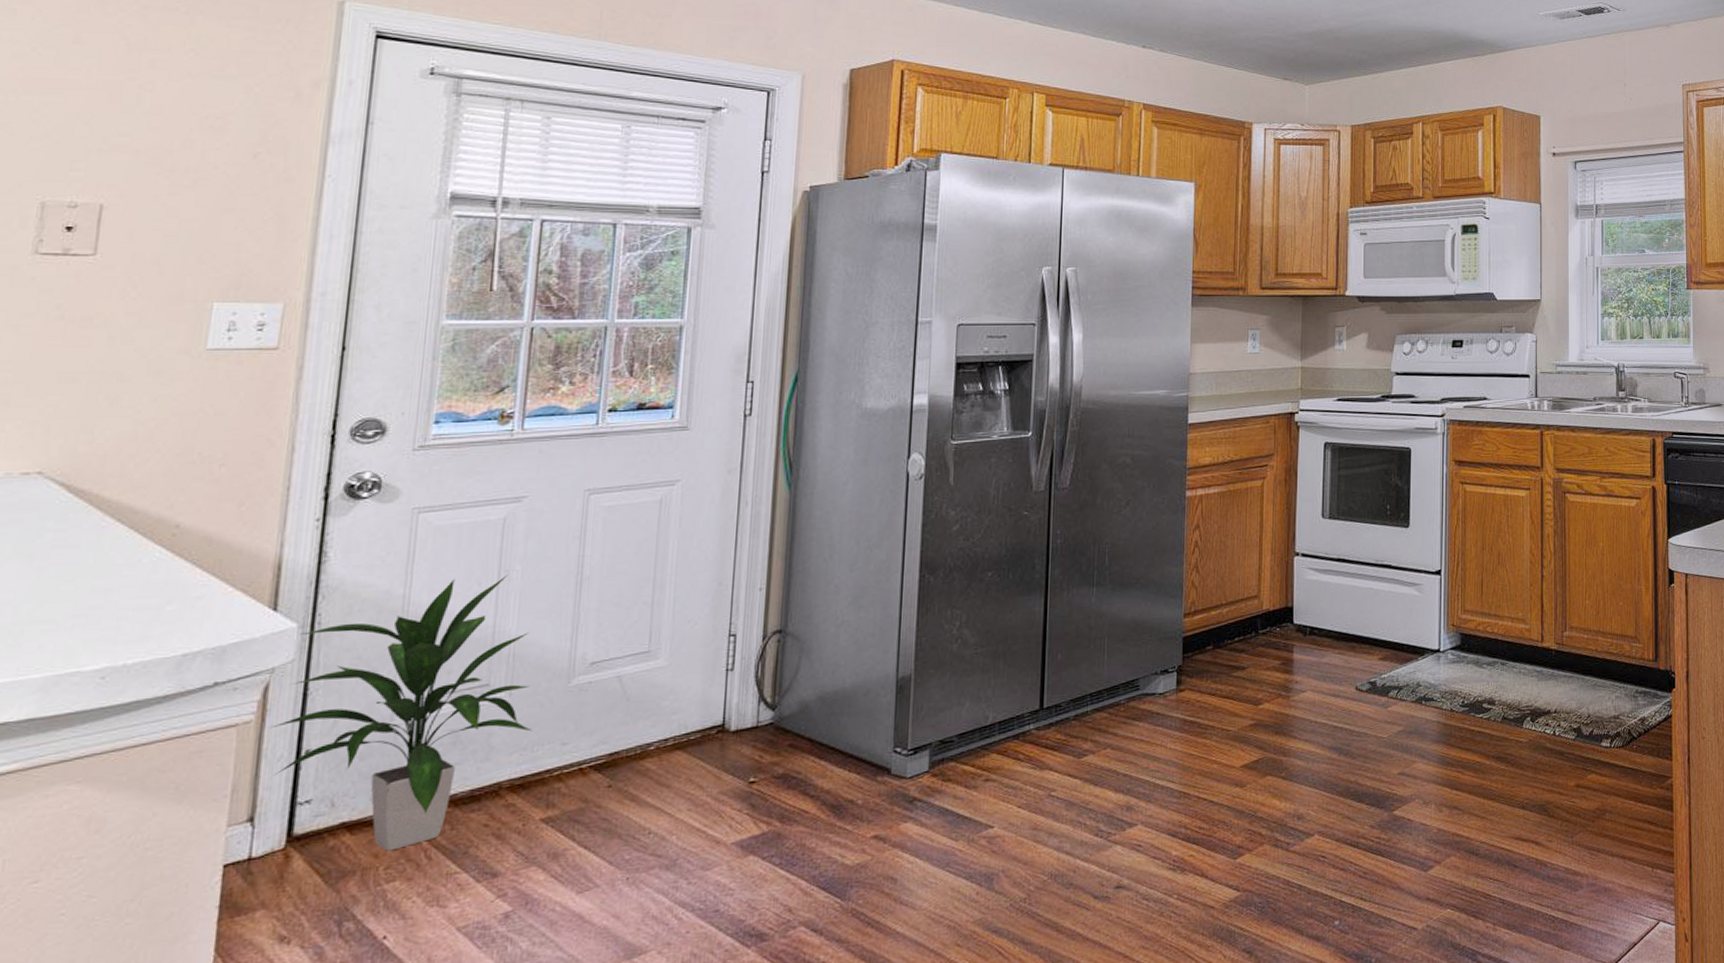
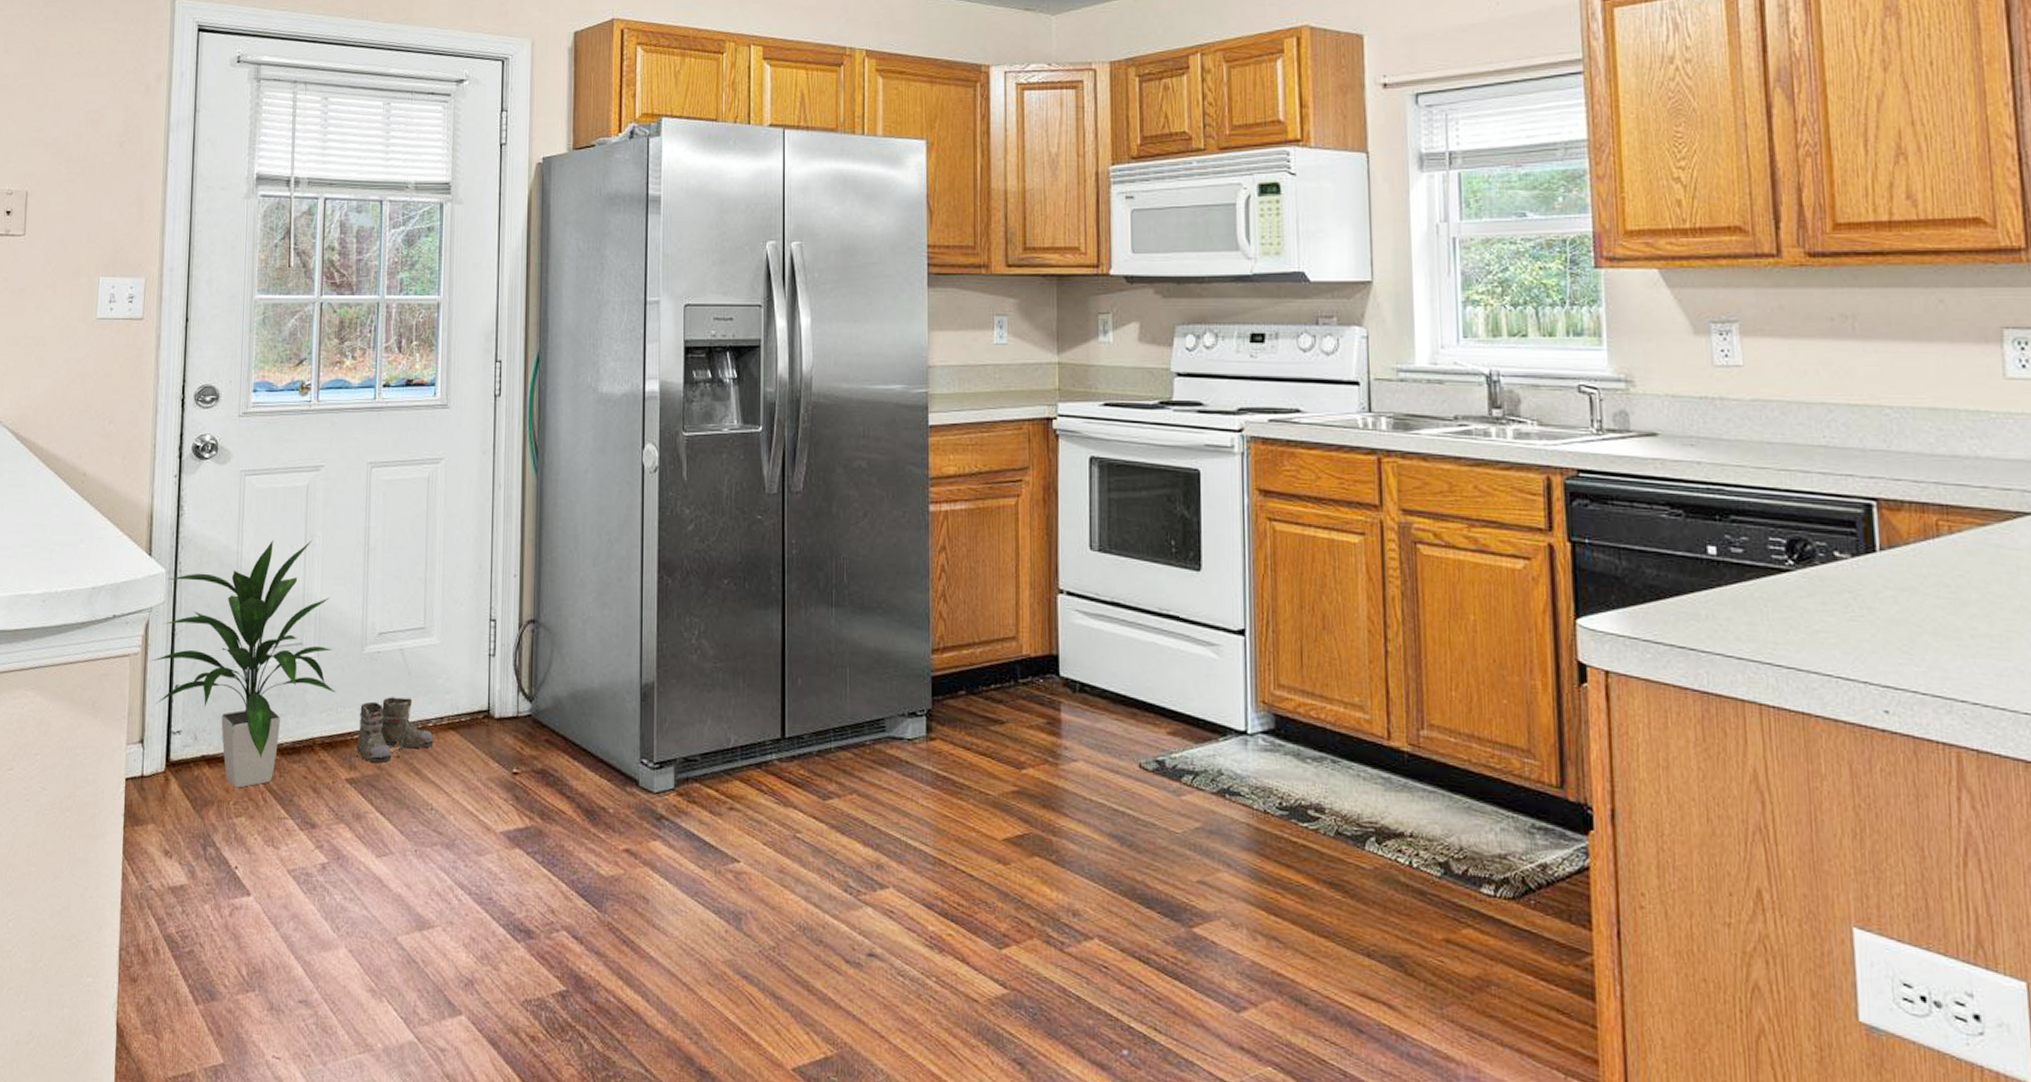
boots: none [541,725,655,797] -> present [345,697,434,763]

